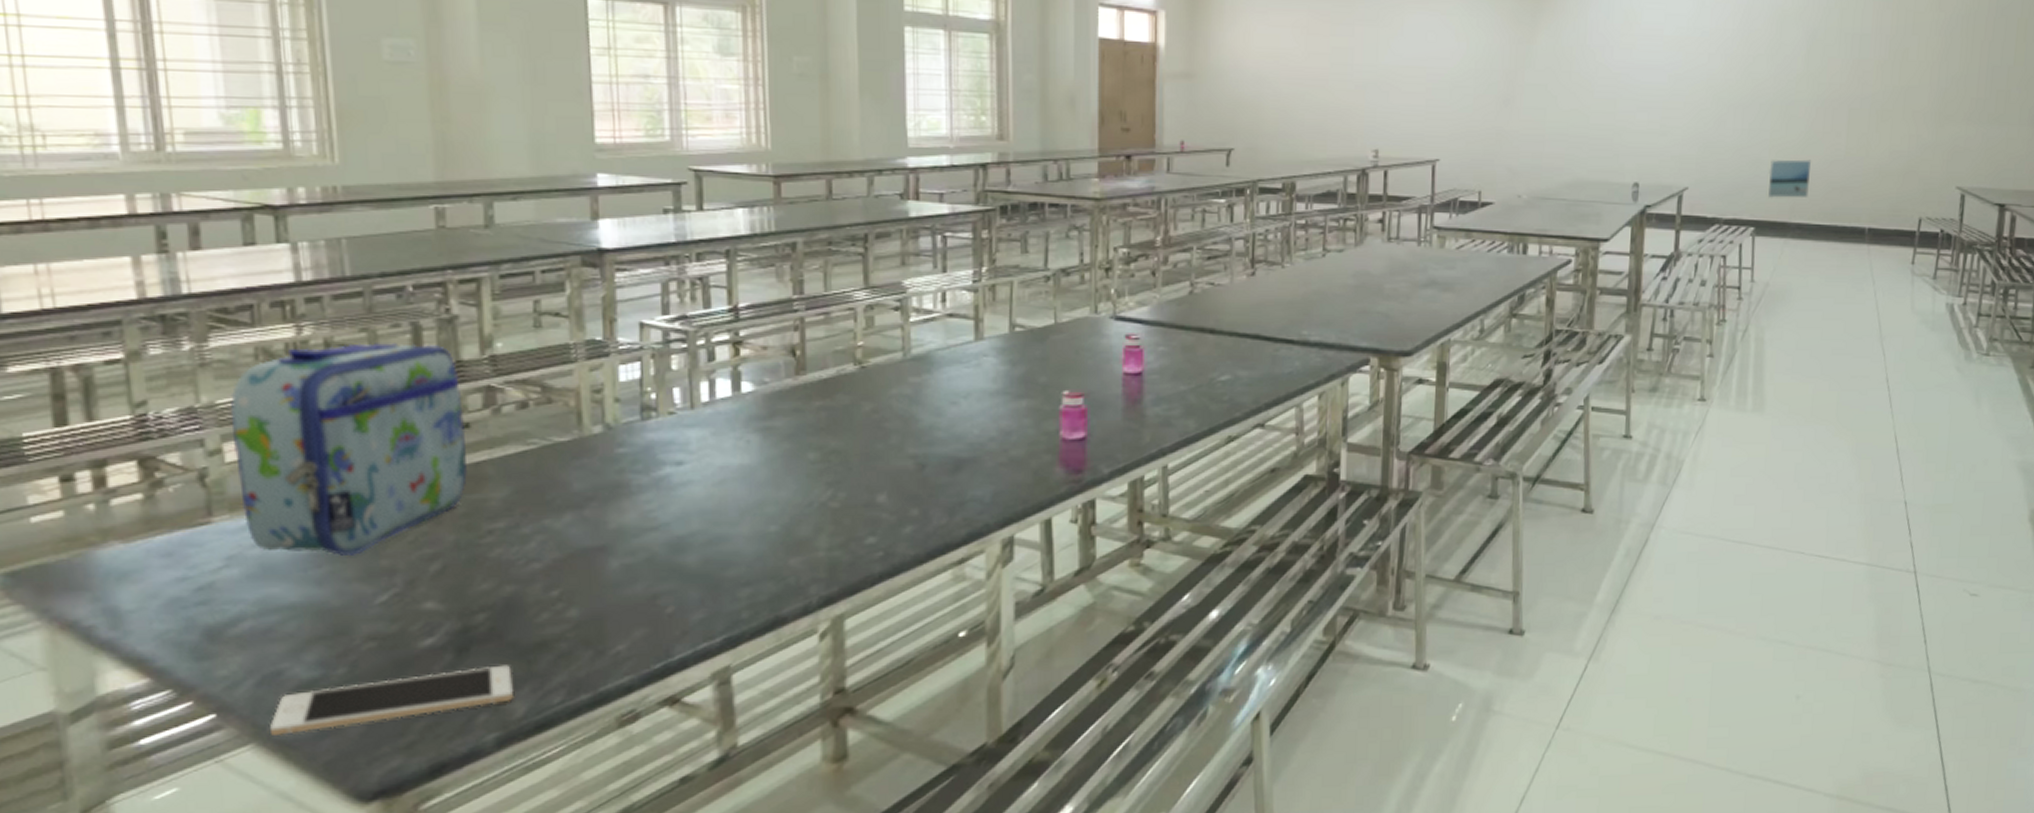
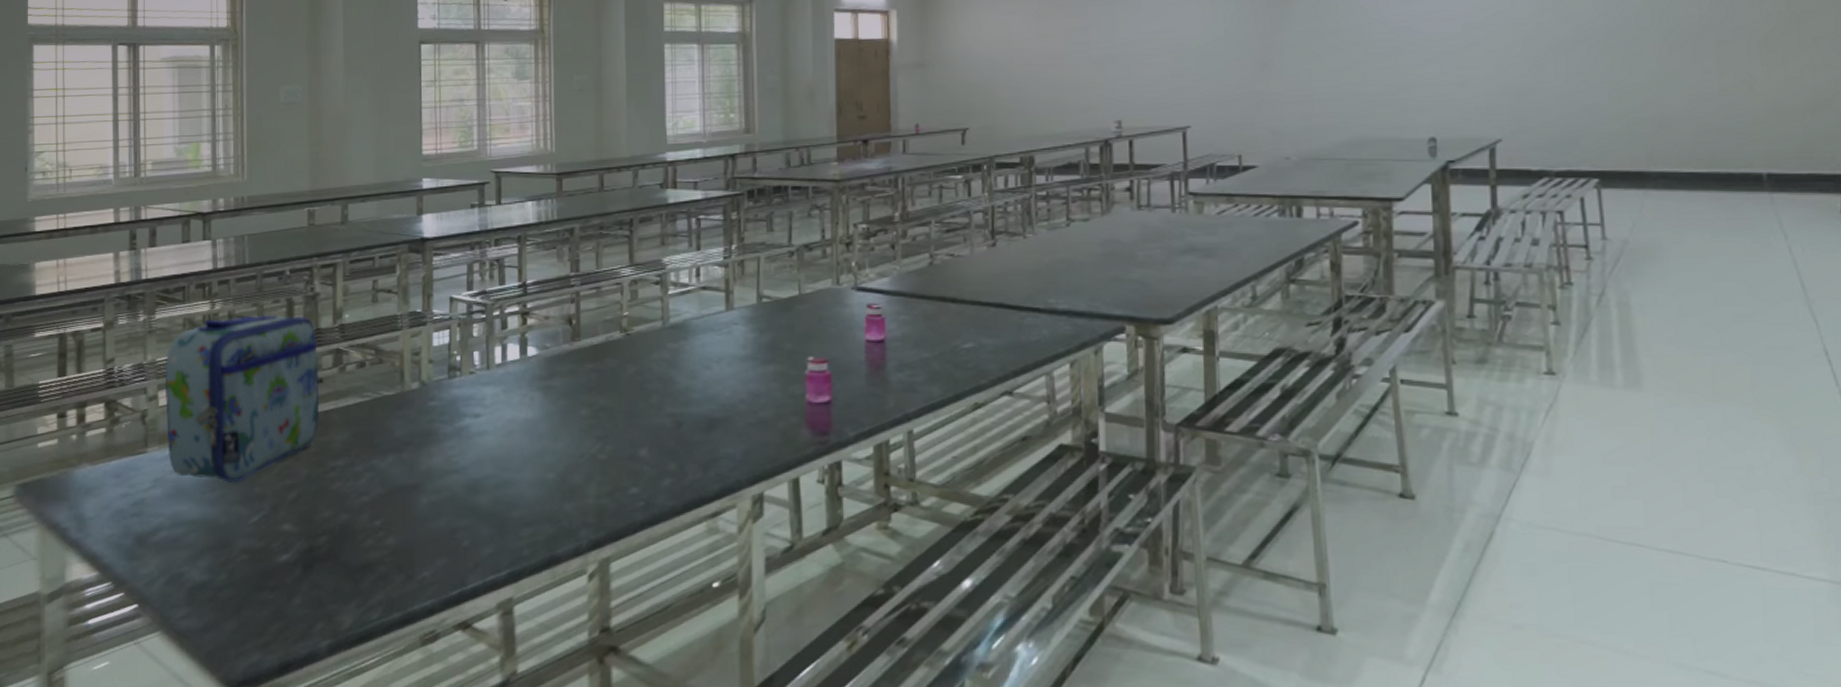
cell phone: present [270,665,515,735] -> none [172,582,344,626]
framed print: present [1768,159,1812,199] -> none [1611,101,1672,147]

